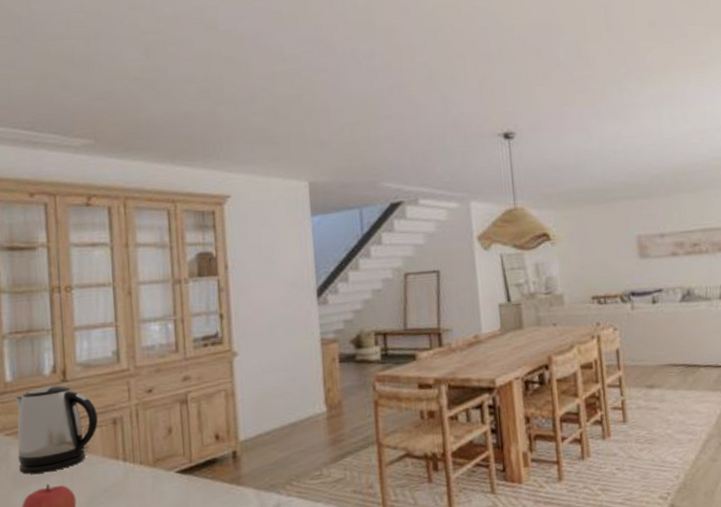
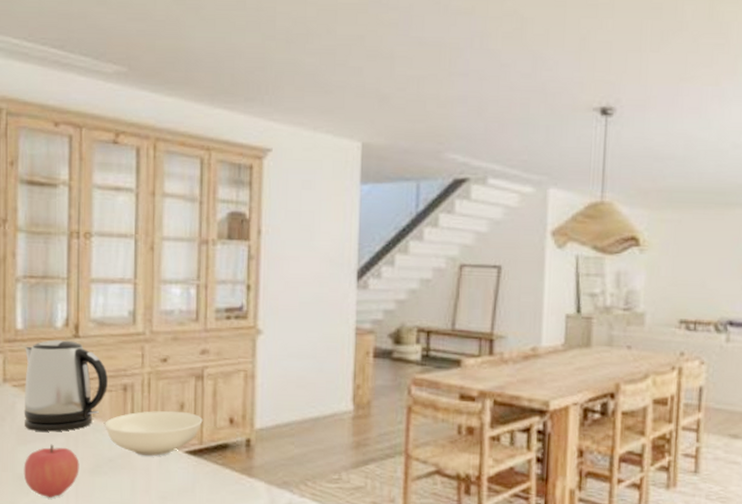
bowl: none [98,435,191,481] -> present [105,410,203,456]

